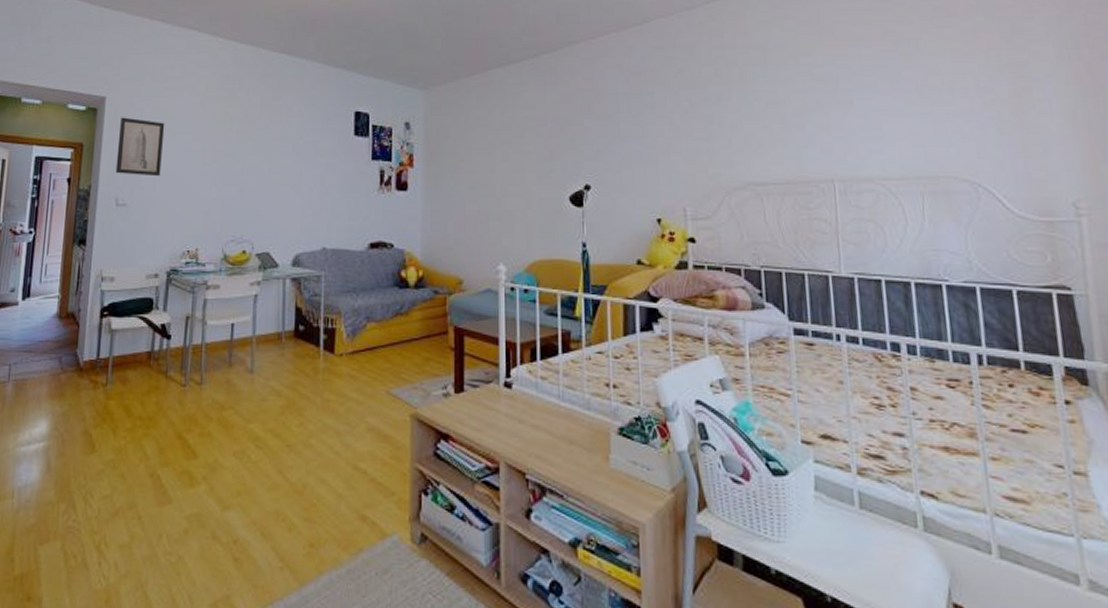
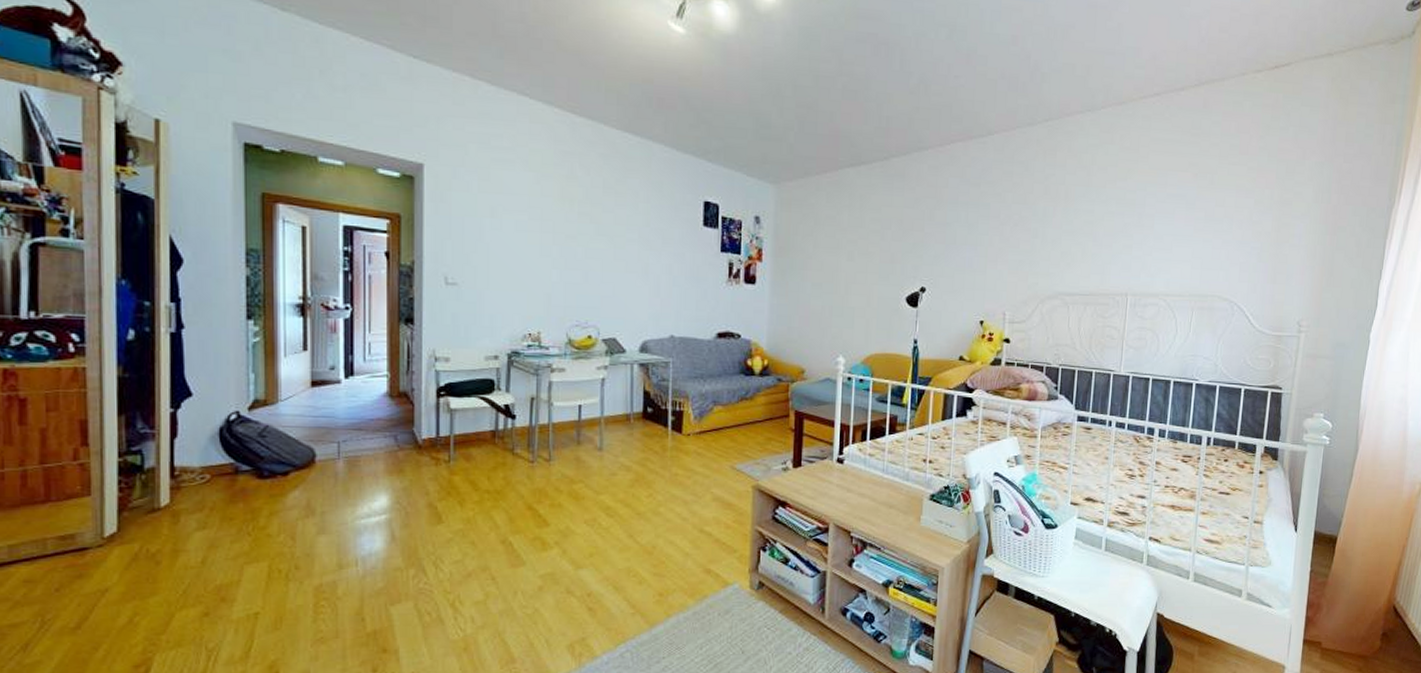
wall art: present [115,117,165,177] -> none [442,188,496,256]

